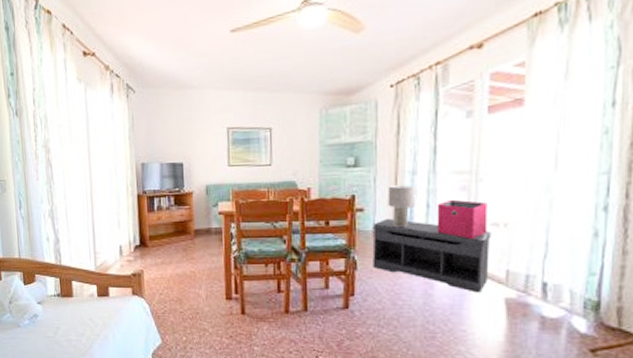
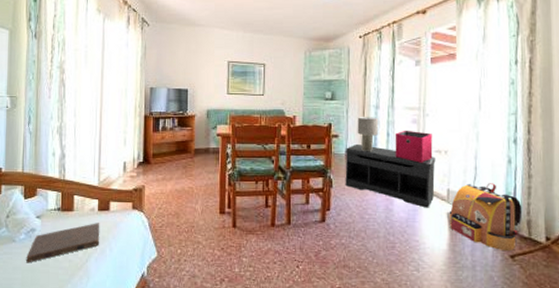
book: none [32,309,102,348] -> present [26,223,100,263]
backpack: none [507,262,611,345] -> present [449,183,523,252]

